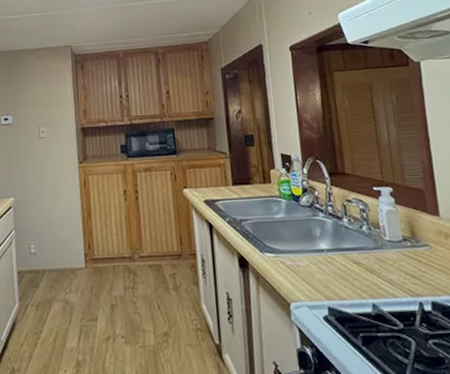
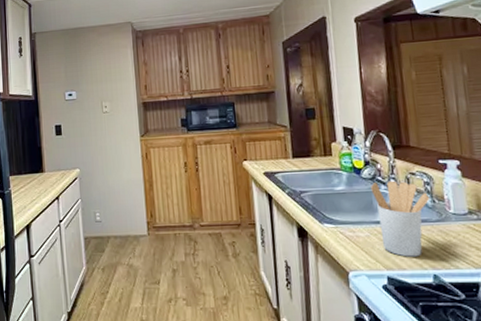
utensil holder: none [309,208,367,286] -> present [371,180,430,257]

